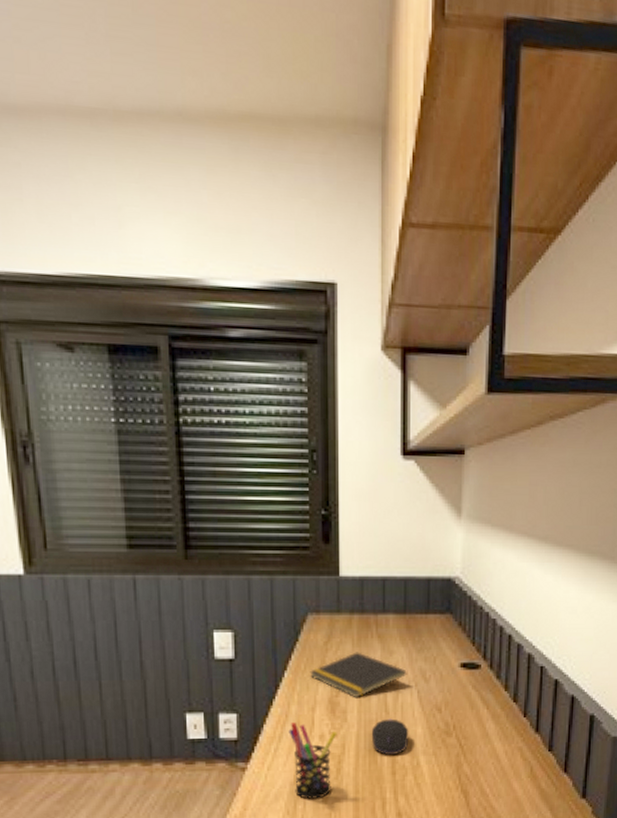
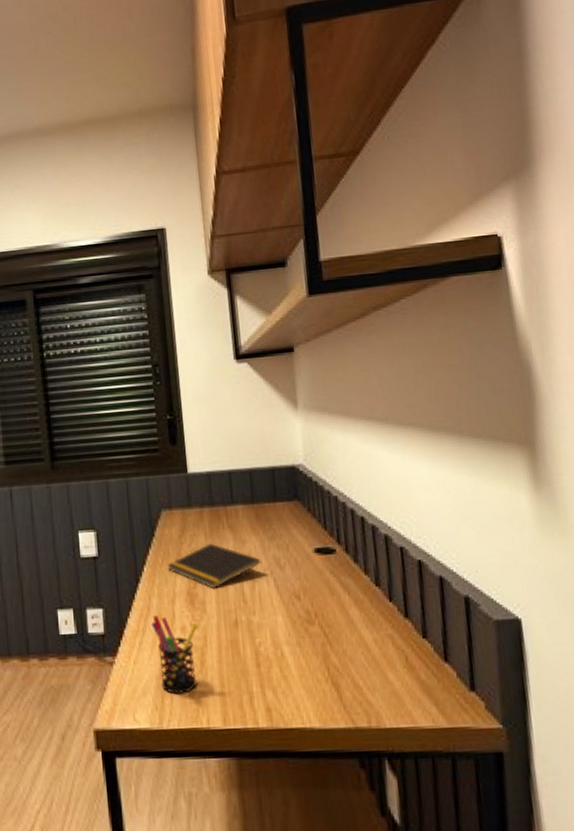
computer mouse: present [371,718,409,755] -> none [231,608,270,646]

